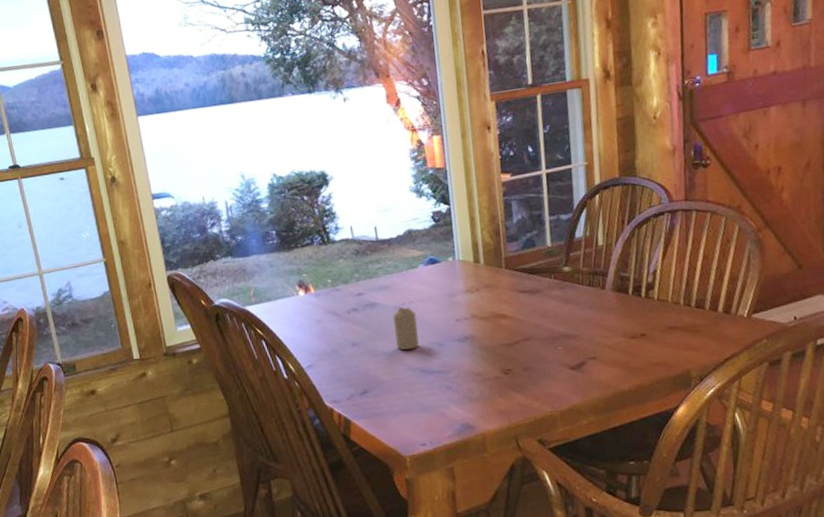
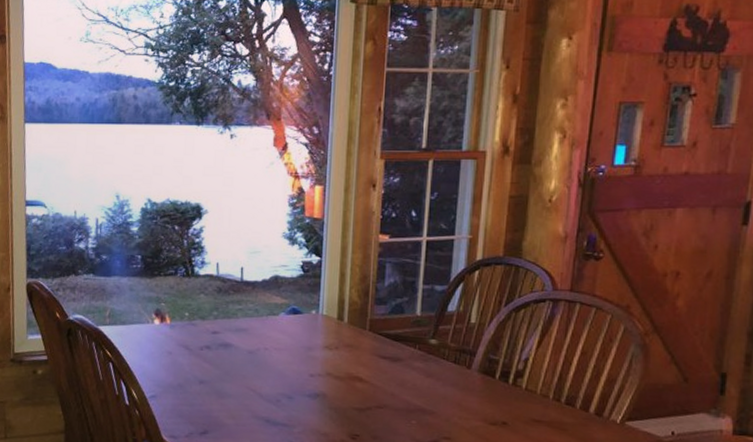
candle: present [393,307,419,351] -> none [244,353,269,398]

